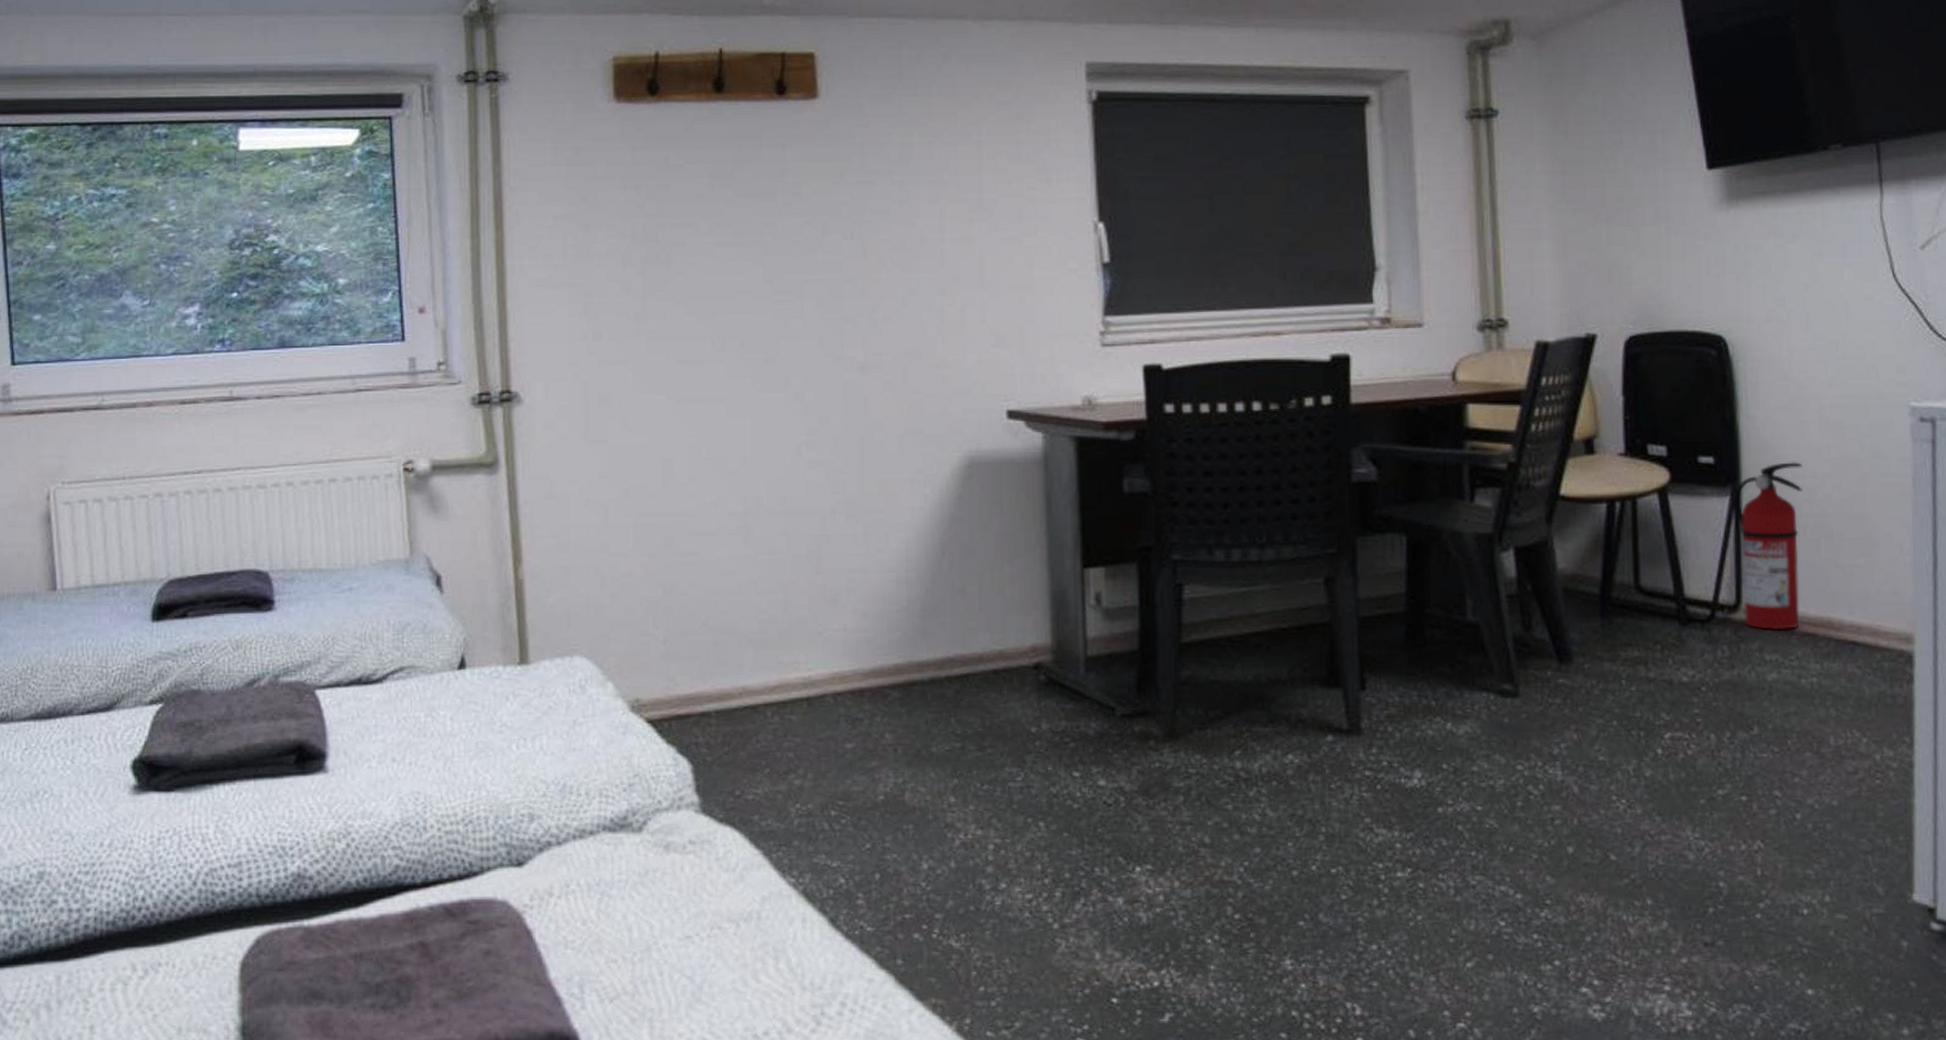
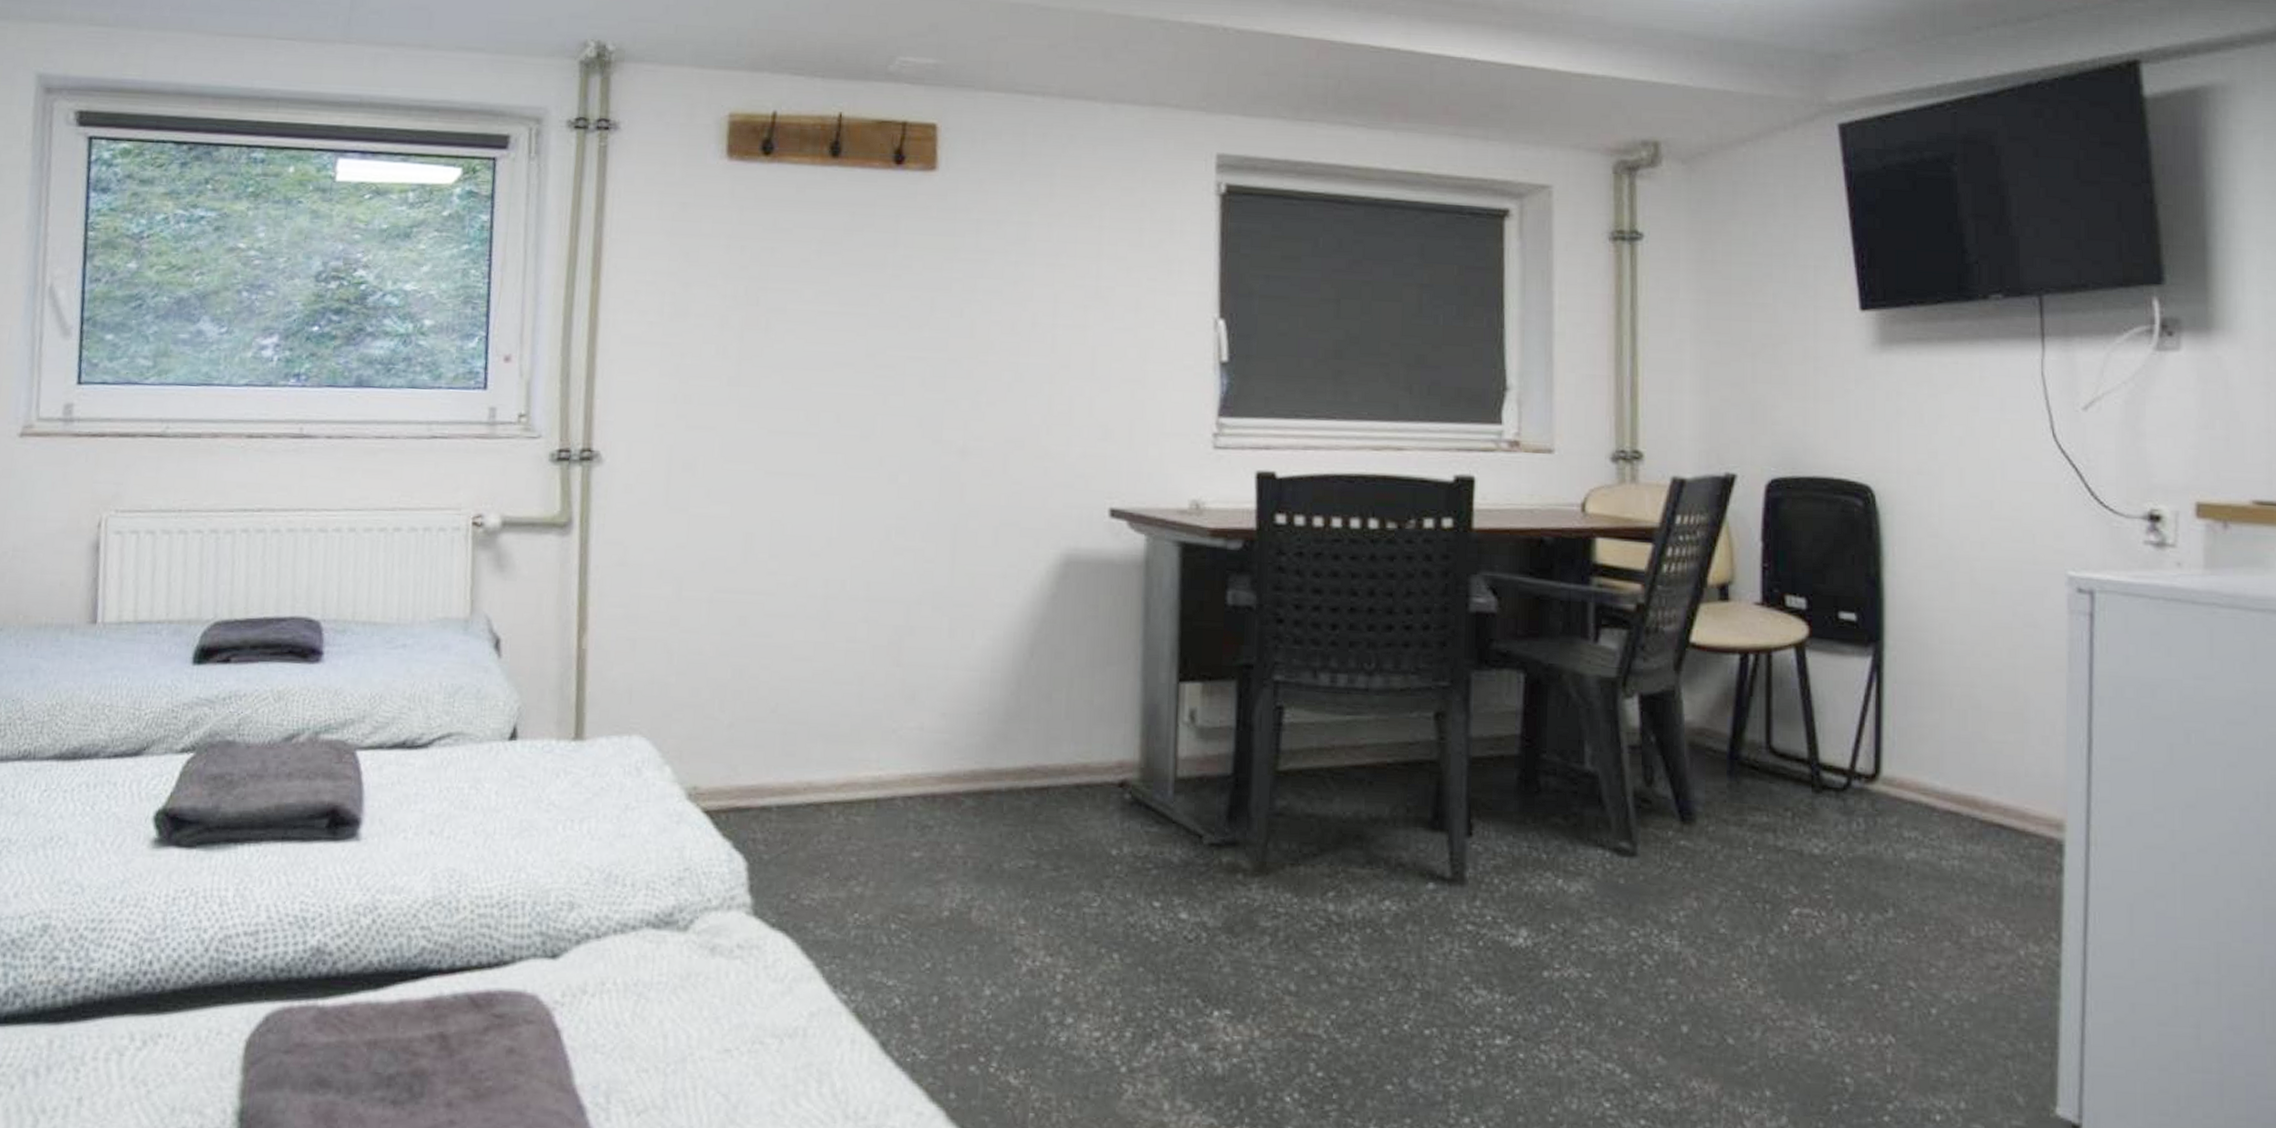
fire extinguisher: present [1734,462,1803,631] -> none [1877,625,1951,806]

